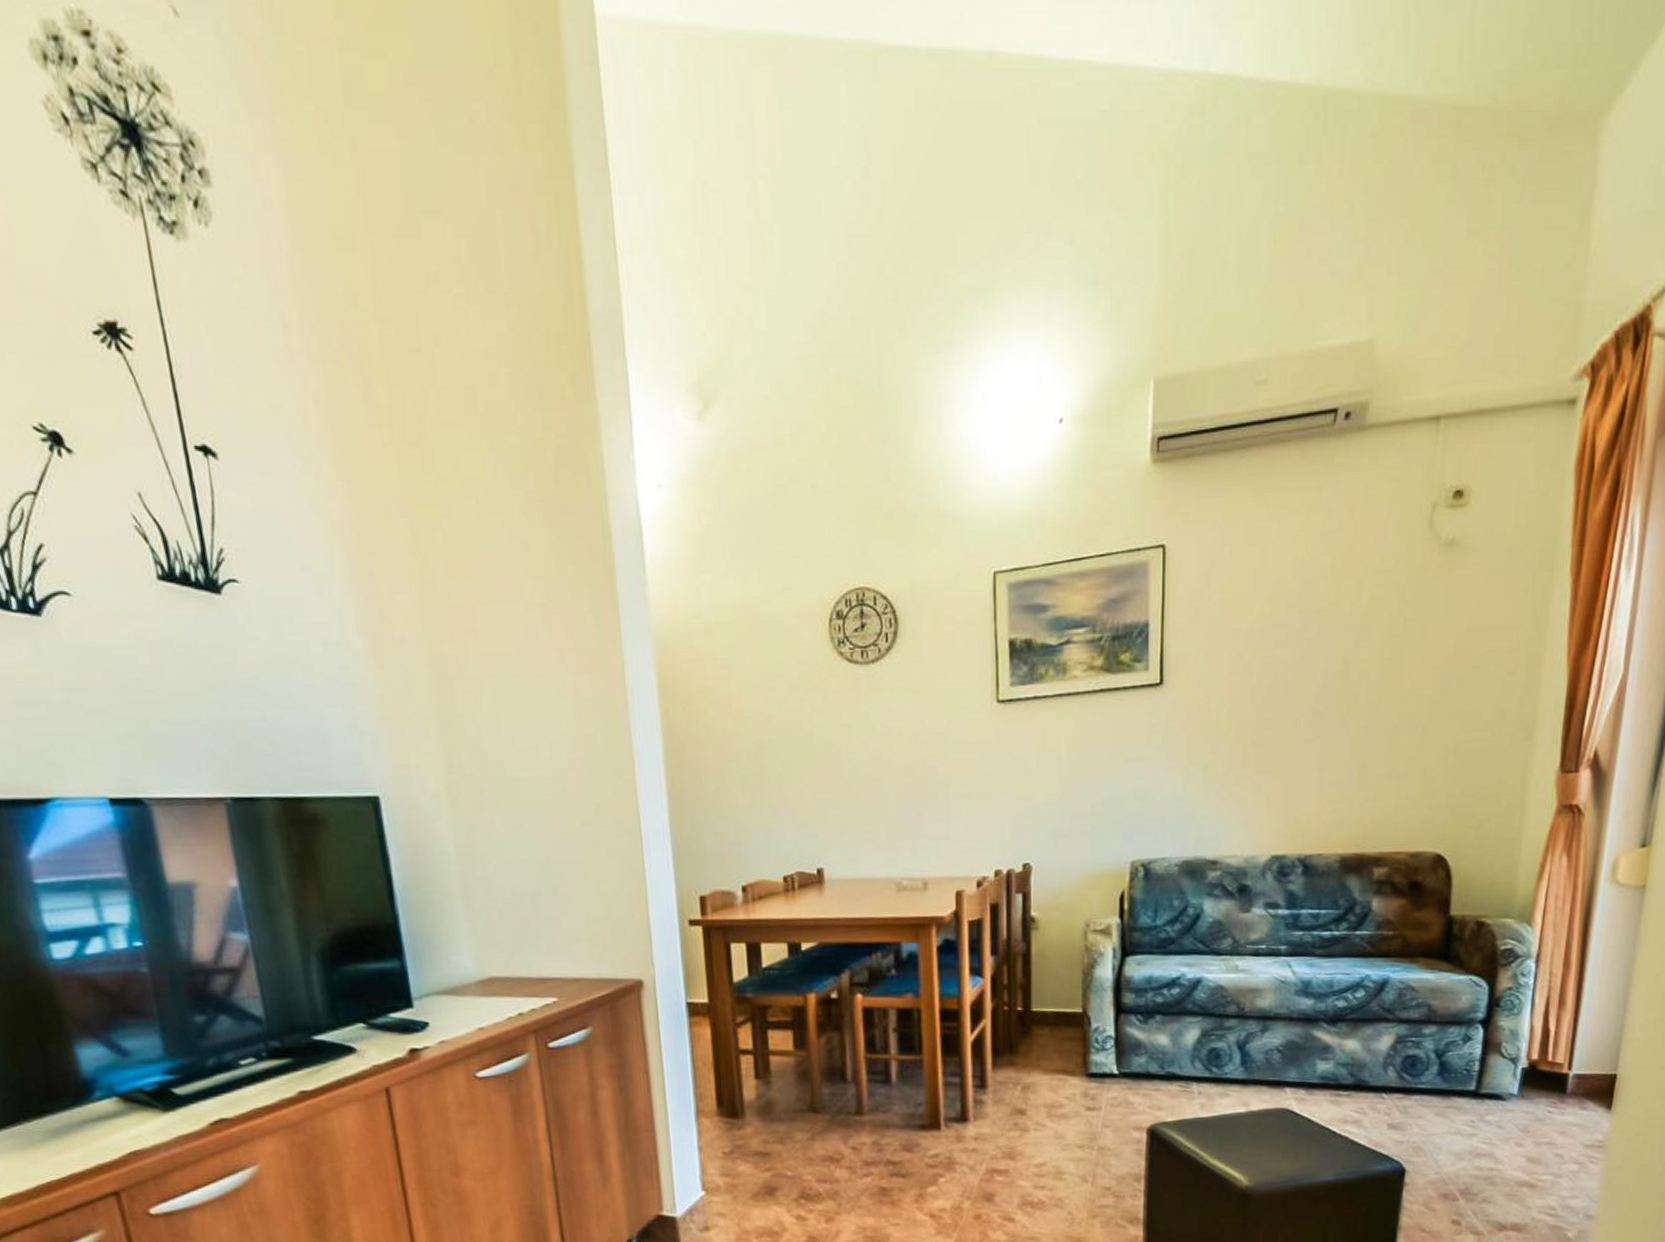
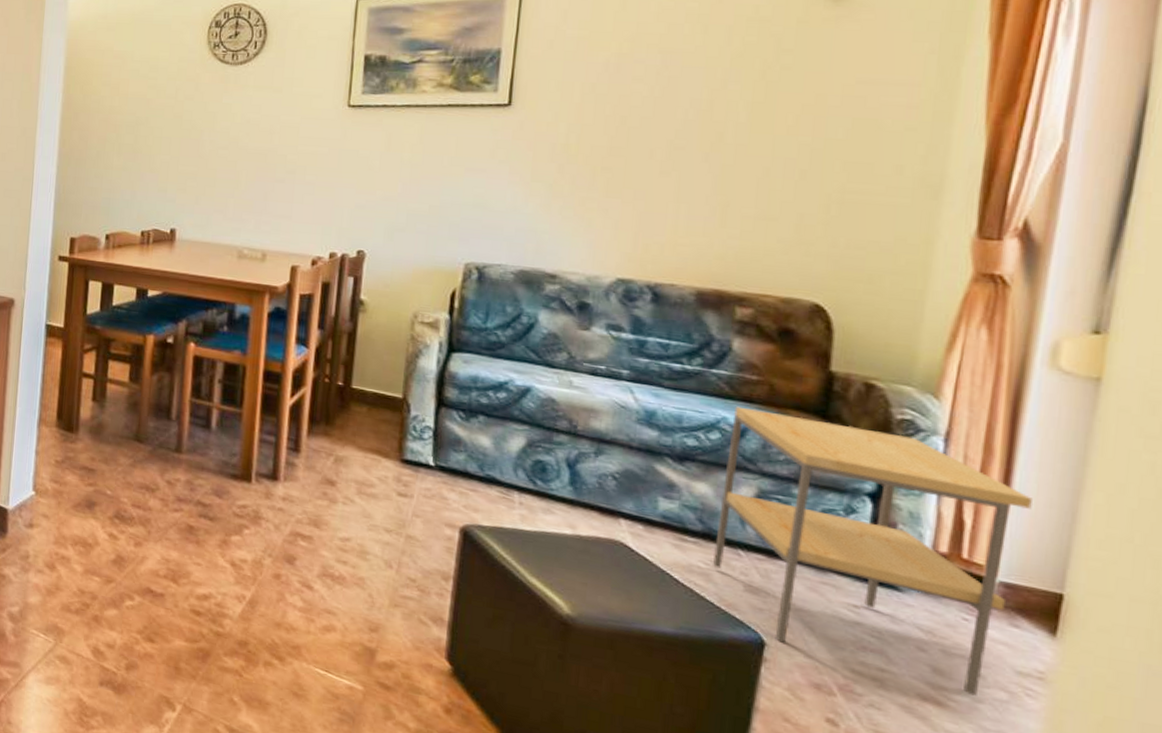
side table: none [1362,962,1597,1173] -> present [712,406,1032,696]

